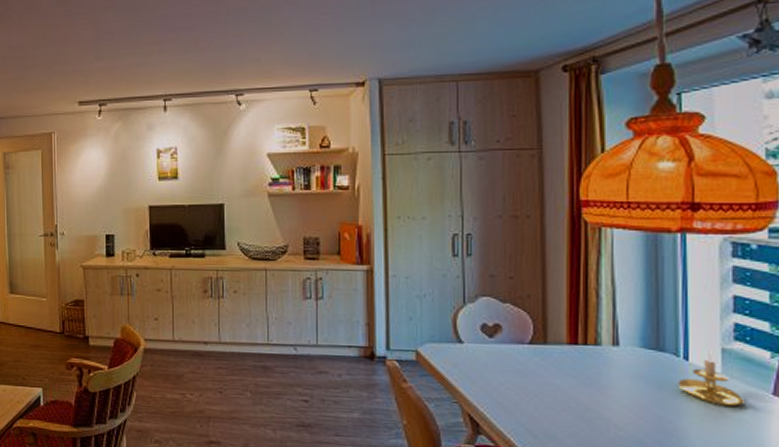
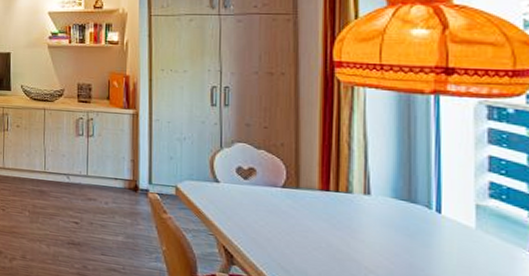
candle holder: present [679,349,746,408] -> none [431,204,502,261]

